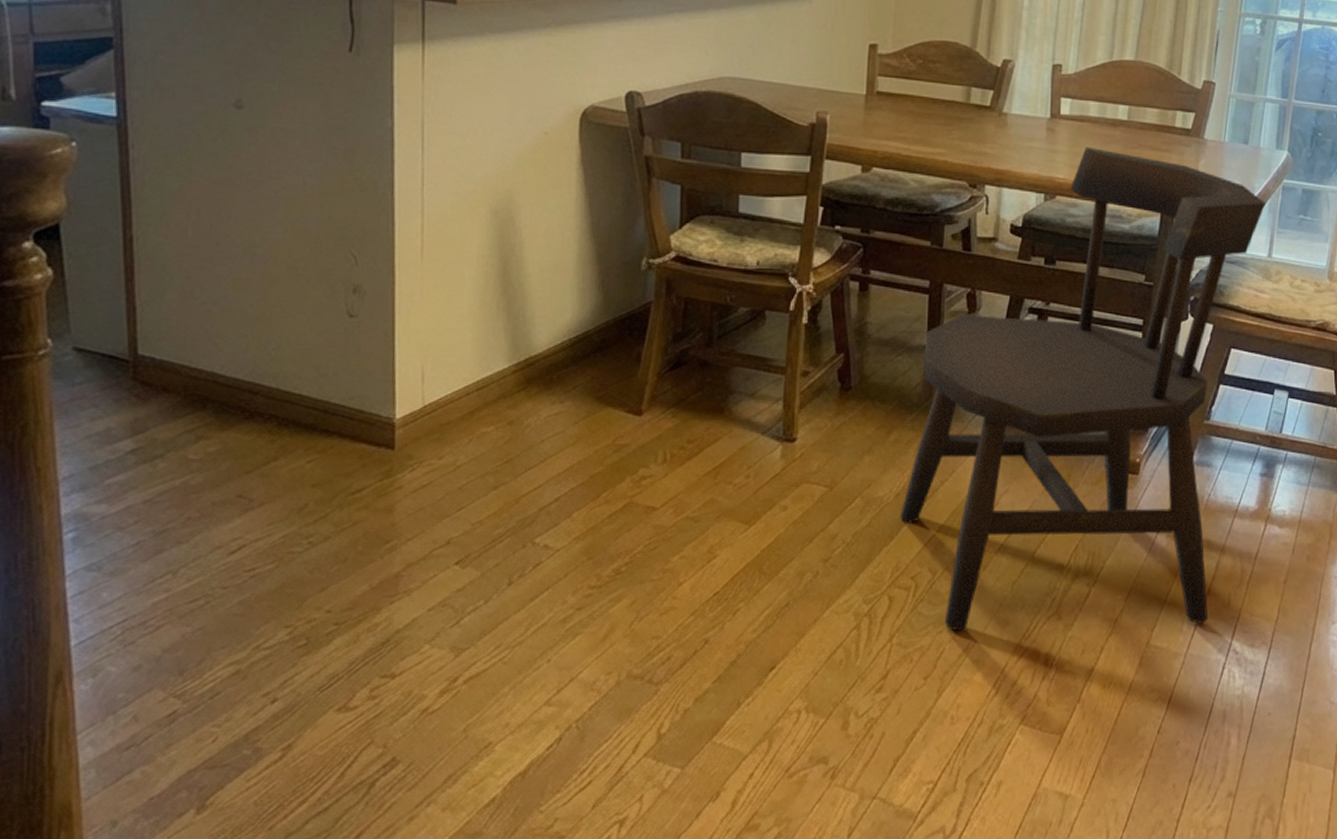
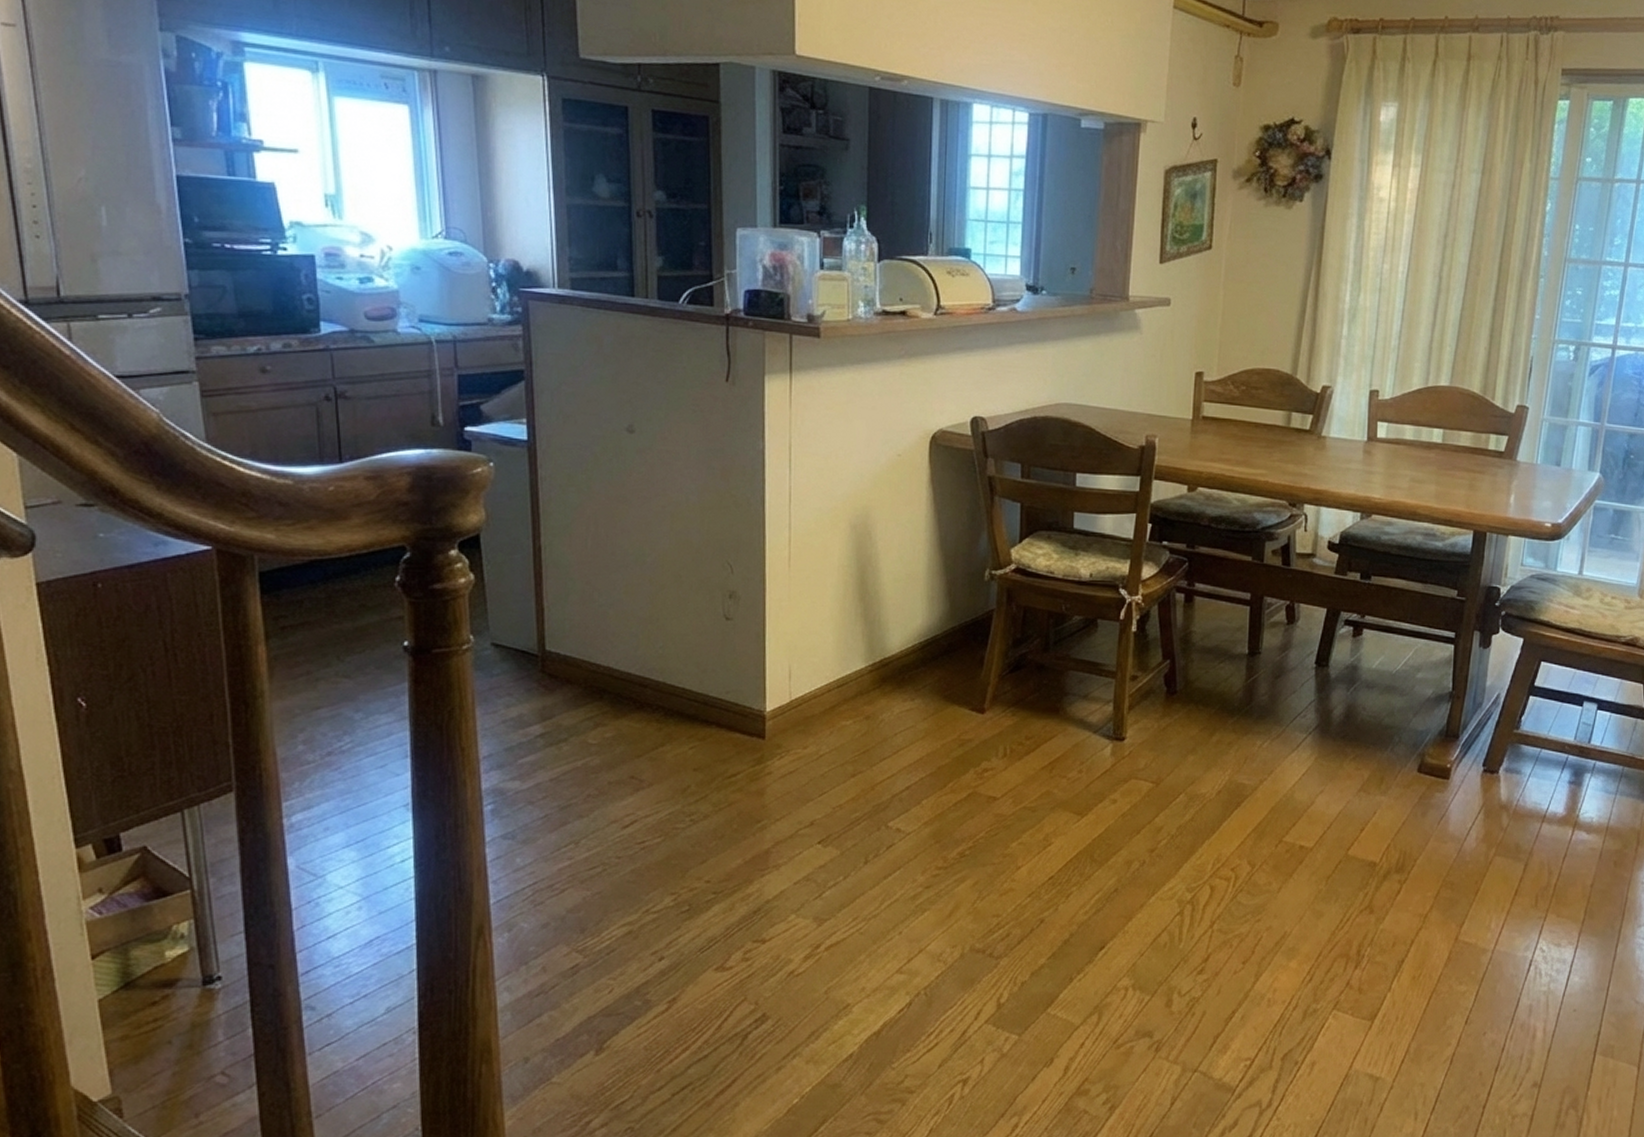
dining chair: present [901,146,1265,632] -> none [1222,468,1577,922]

